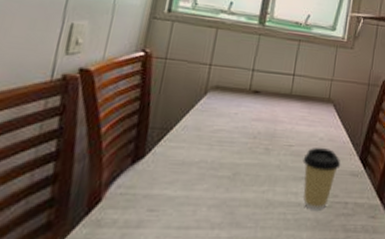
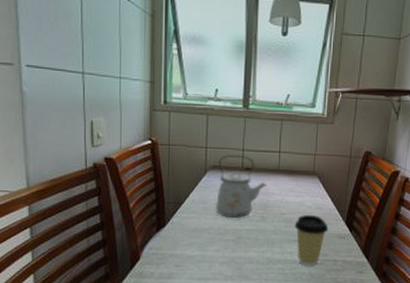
kettle: none [211,74,275,151] -> present [216,155,266,219]

